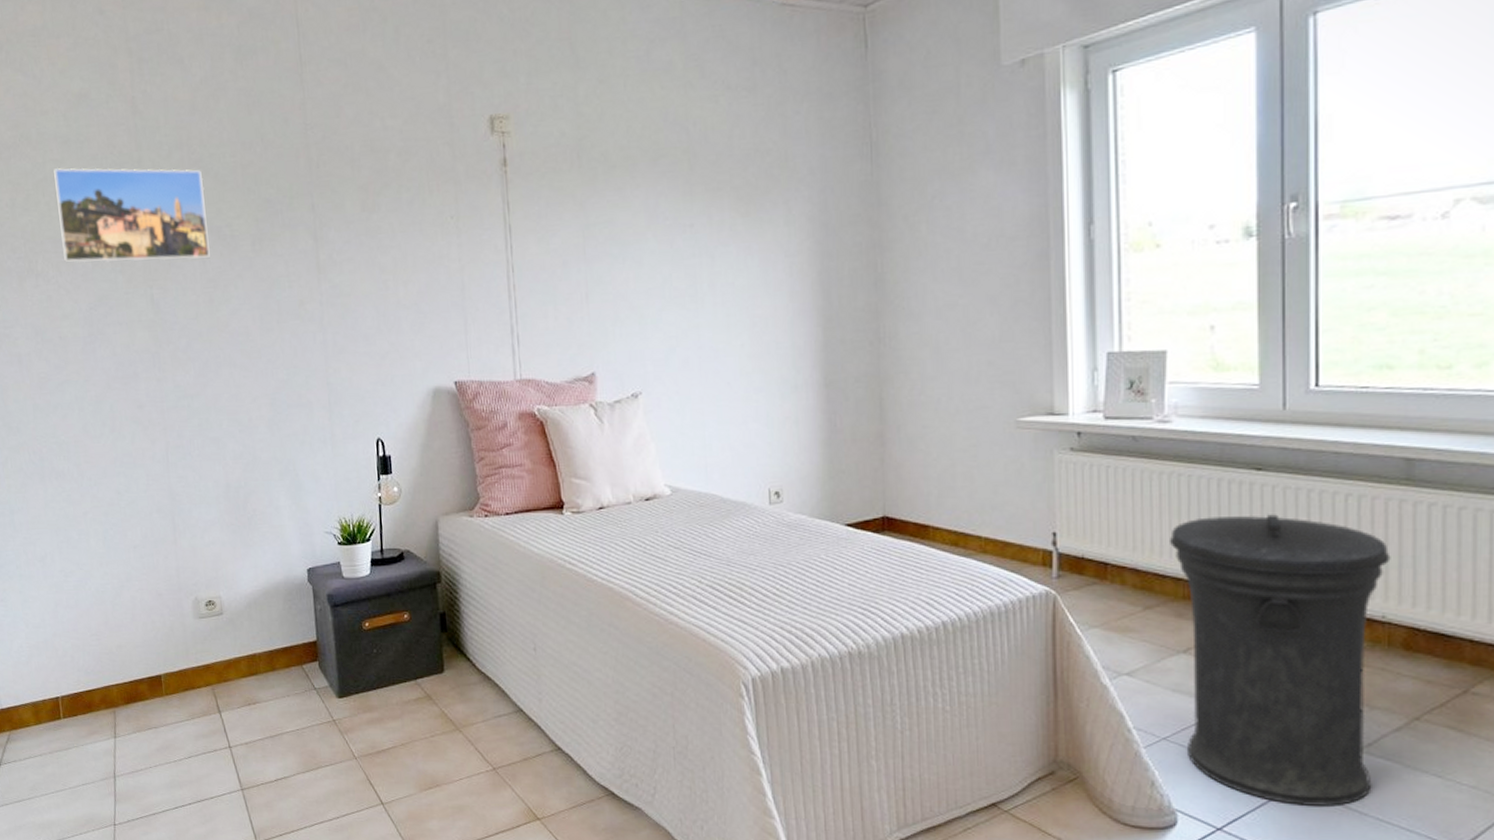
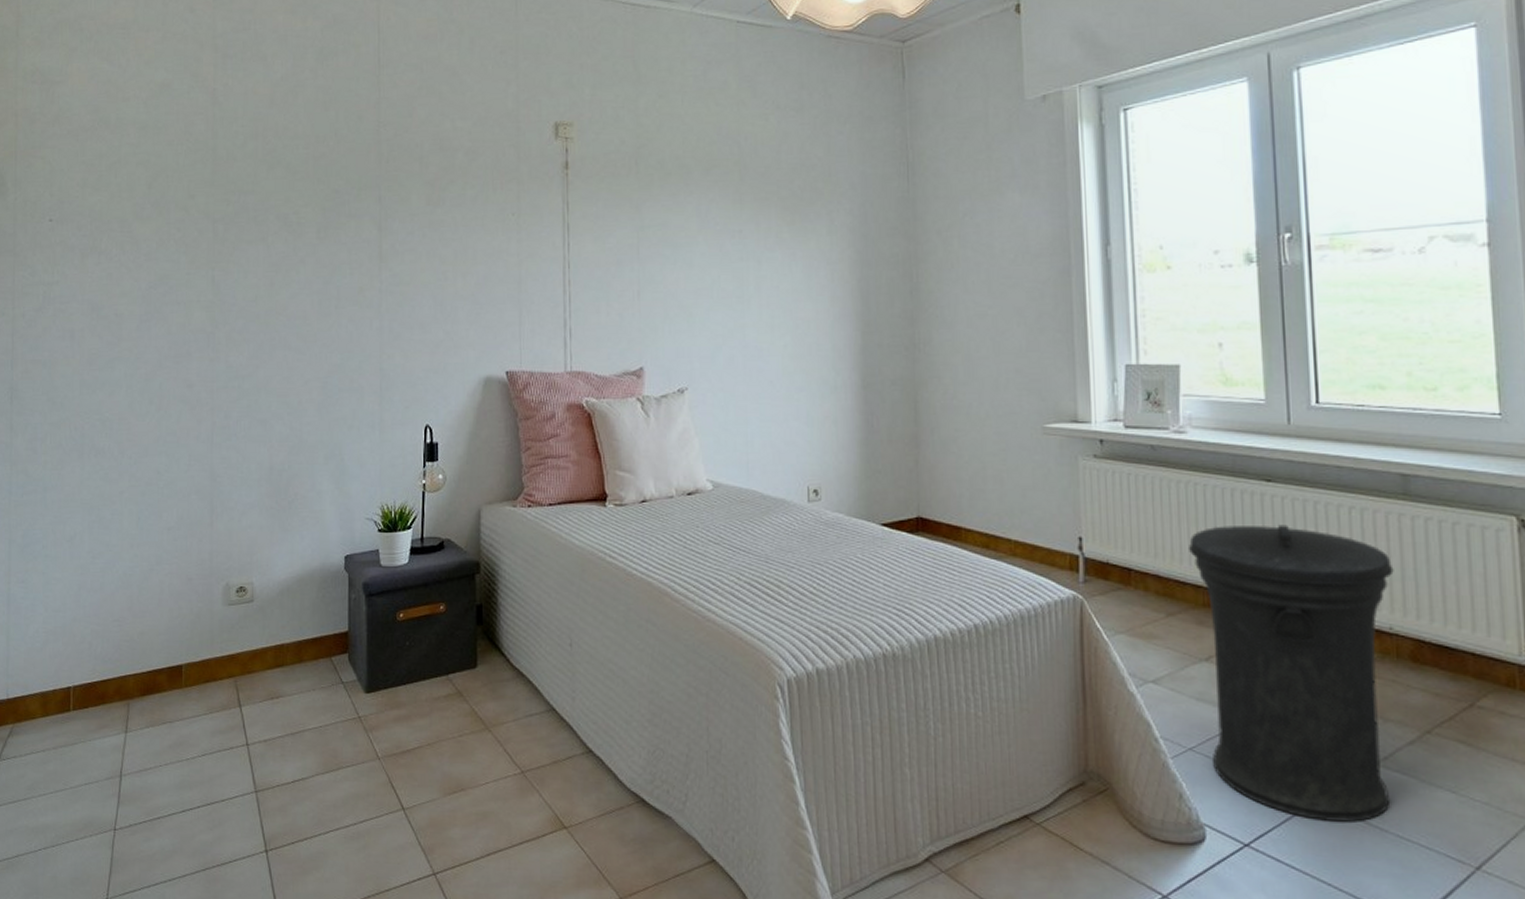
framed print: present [54,167,210,263] -> none [129,151,275,244]

